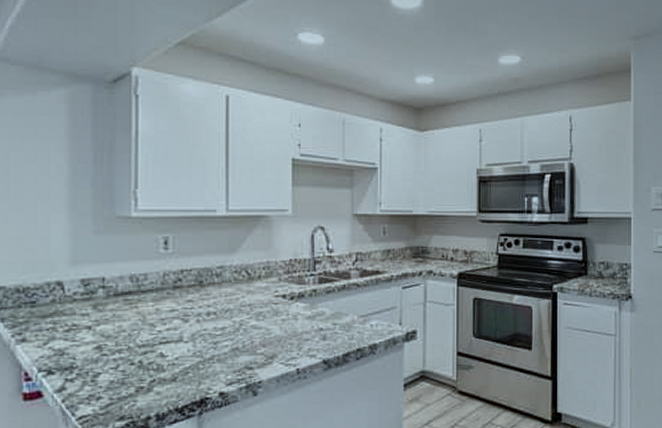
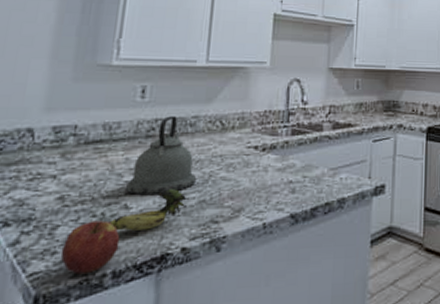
apple: none [105,368,160,418] -> present [60,220,120,275]
banana: none [147,336,222,378] -> present [109,188,189,231]
kettle: none [158,267,227,345] -> present [125,116,196,196]

